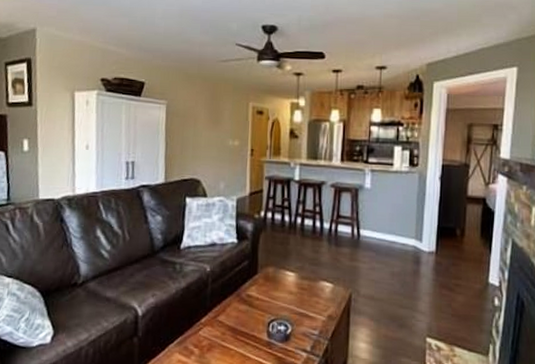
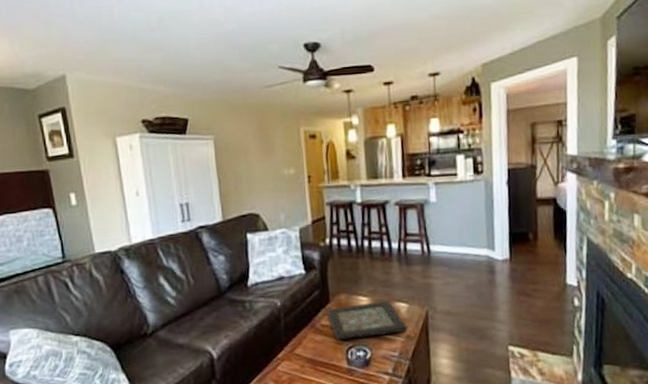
decorative tray: none [254,278,330,313] -> present [327,301,408,341]

